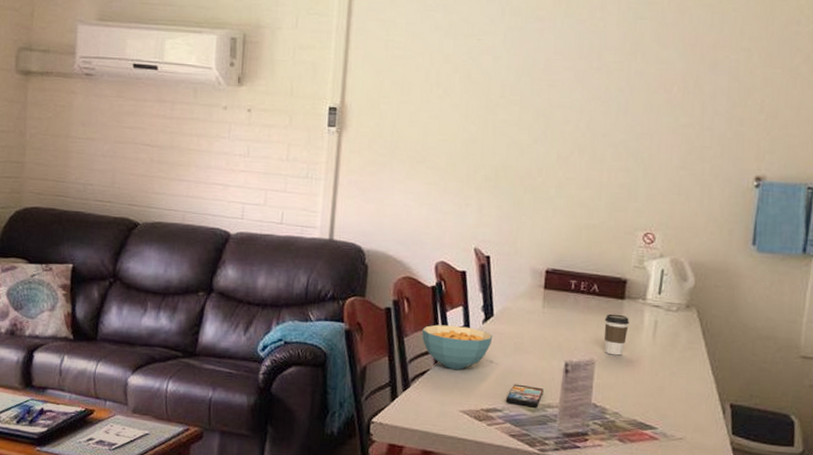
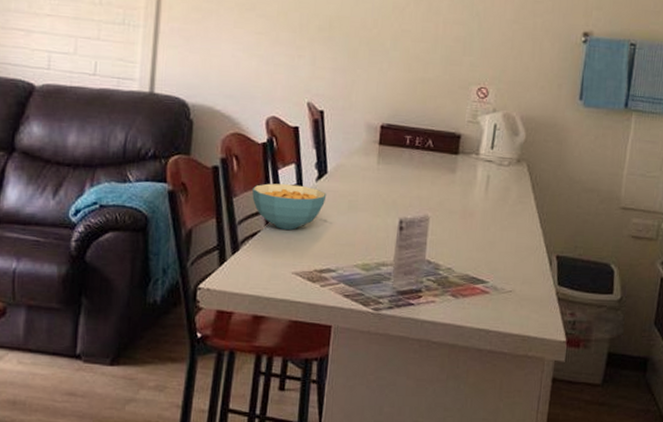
smartphone: present [505,384,544,408] -> none [339,243,378,267]
coffee cup: present [604,313,629,356] -> none [438,169,463,211]

